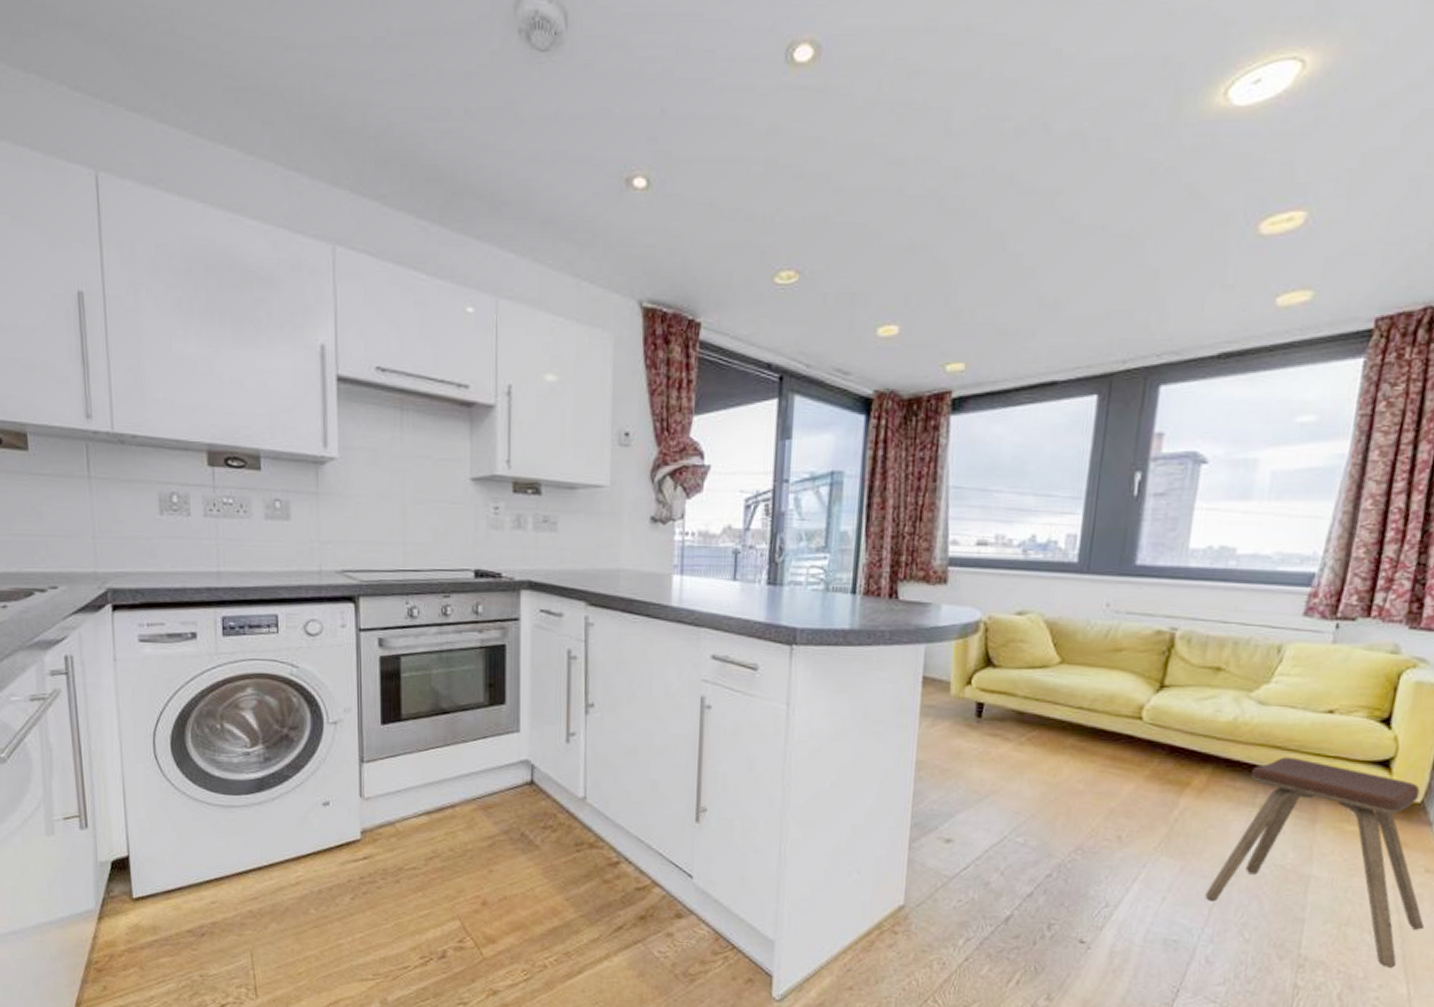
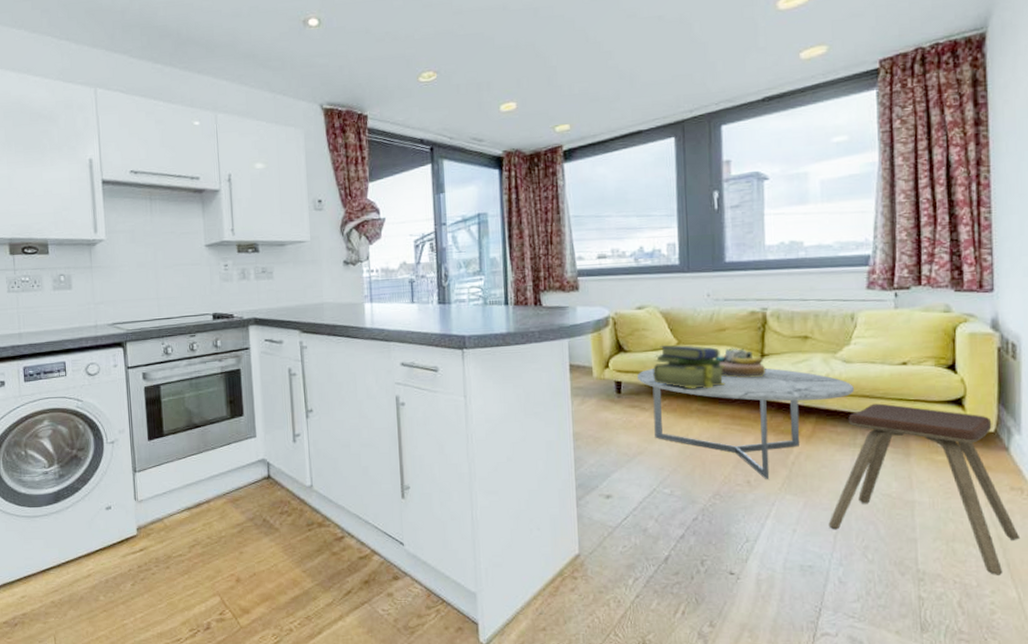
coffee table: none [1005,690,1265,836] -> present [638,368,854,479]
stack of books: none [1024,662,1114,721] -> present [653,345,726,389]
decorative bowl: none [1103,673,1164,713] -> present [715,347,766,378]

